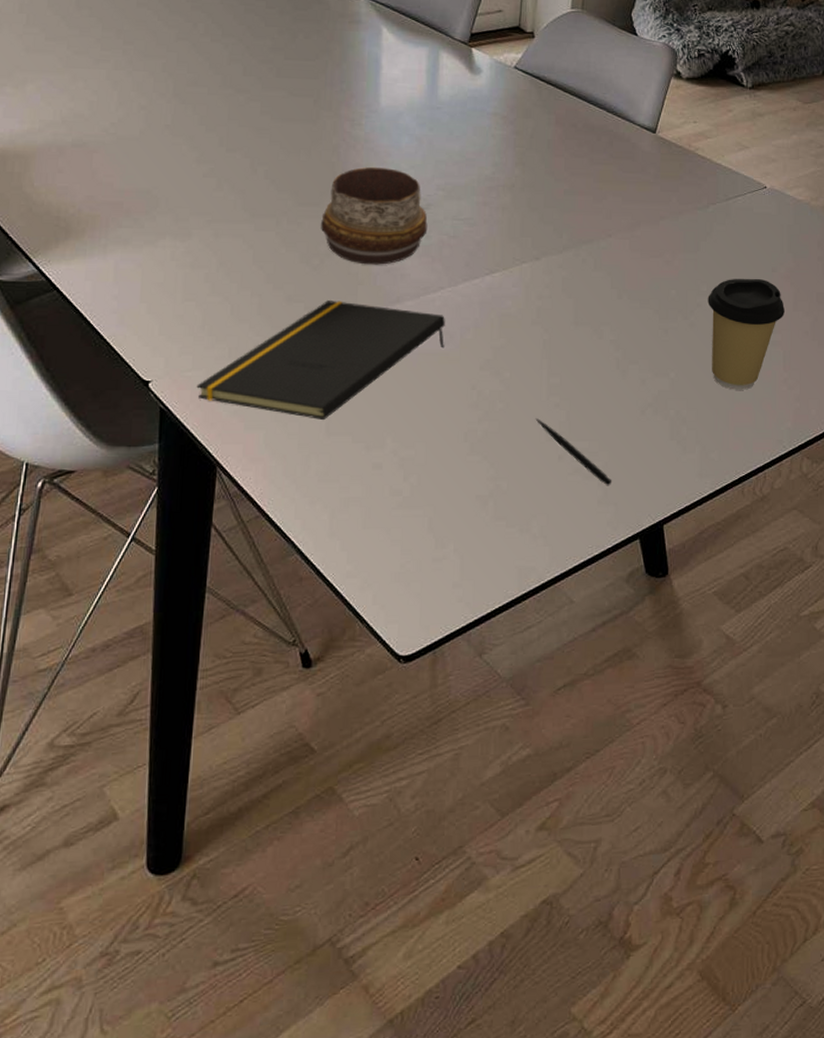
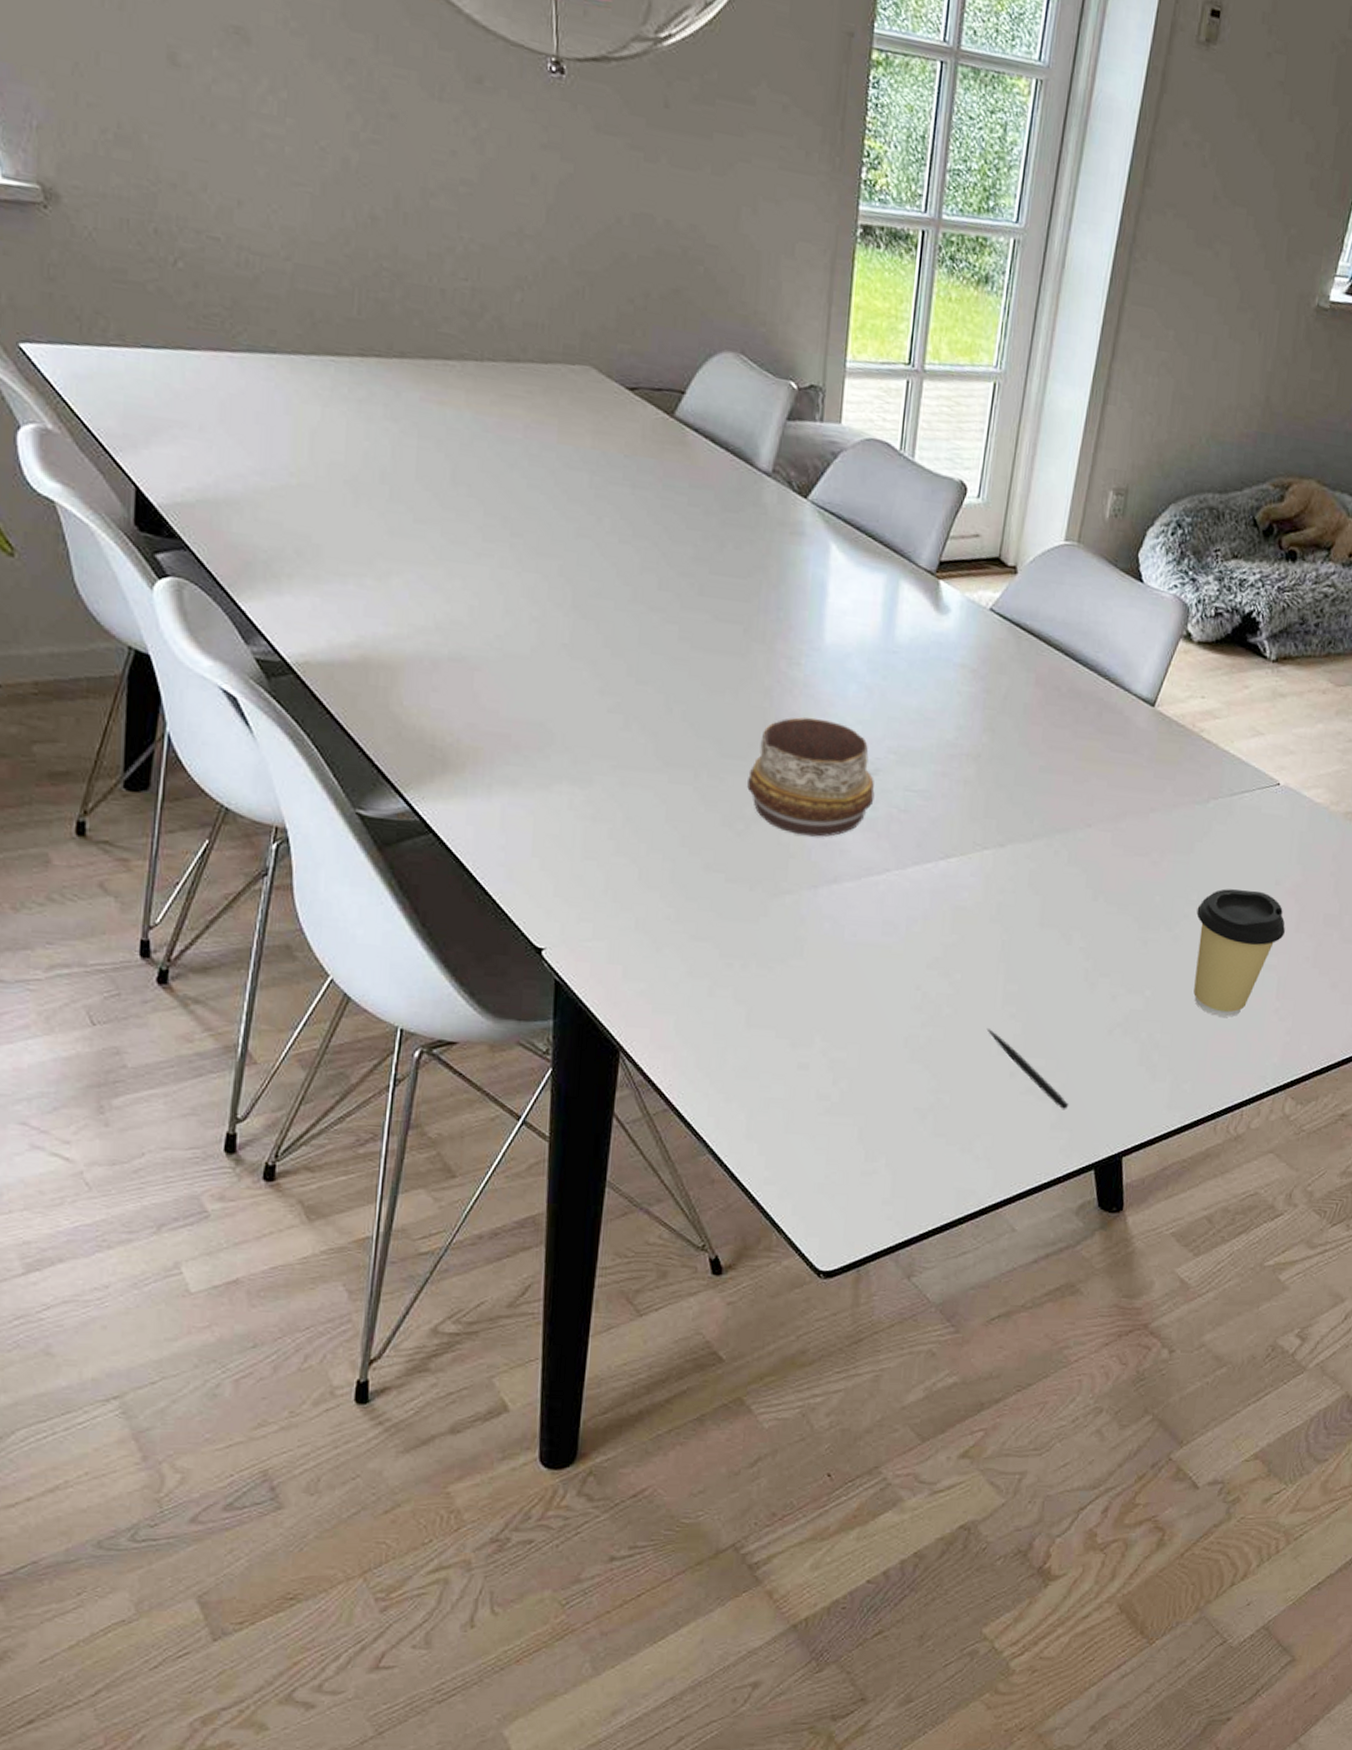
notepad: present [196,300,445,419] -> none [597,873,890,1009]

